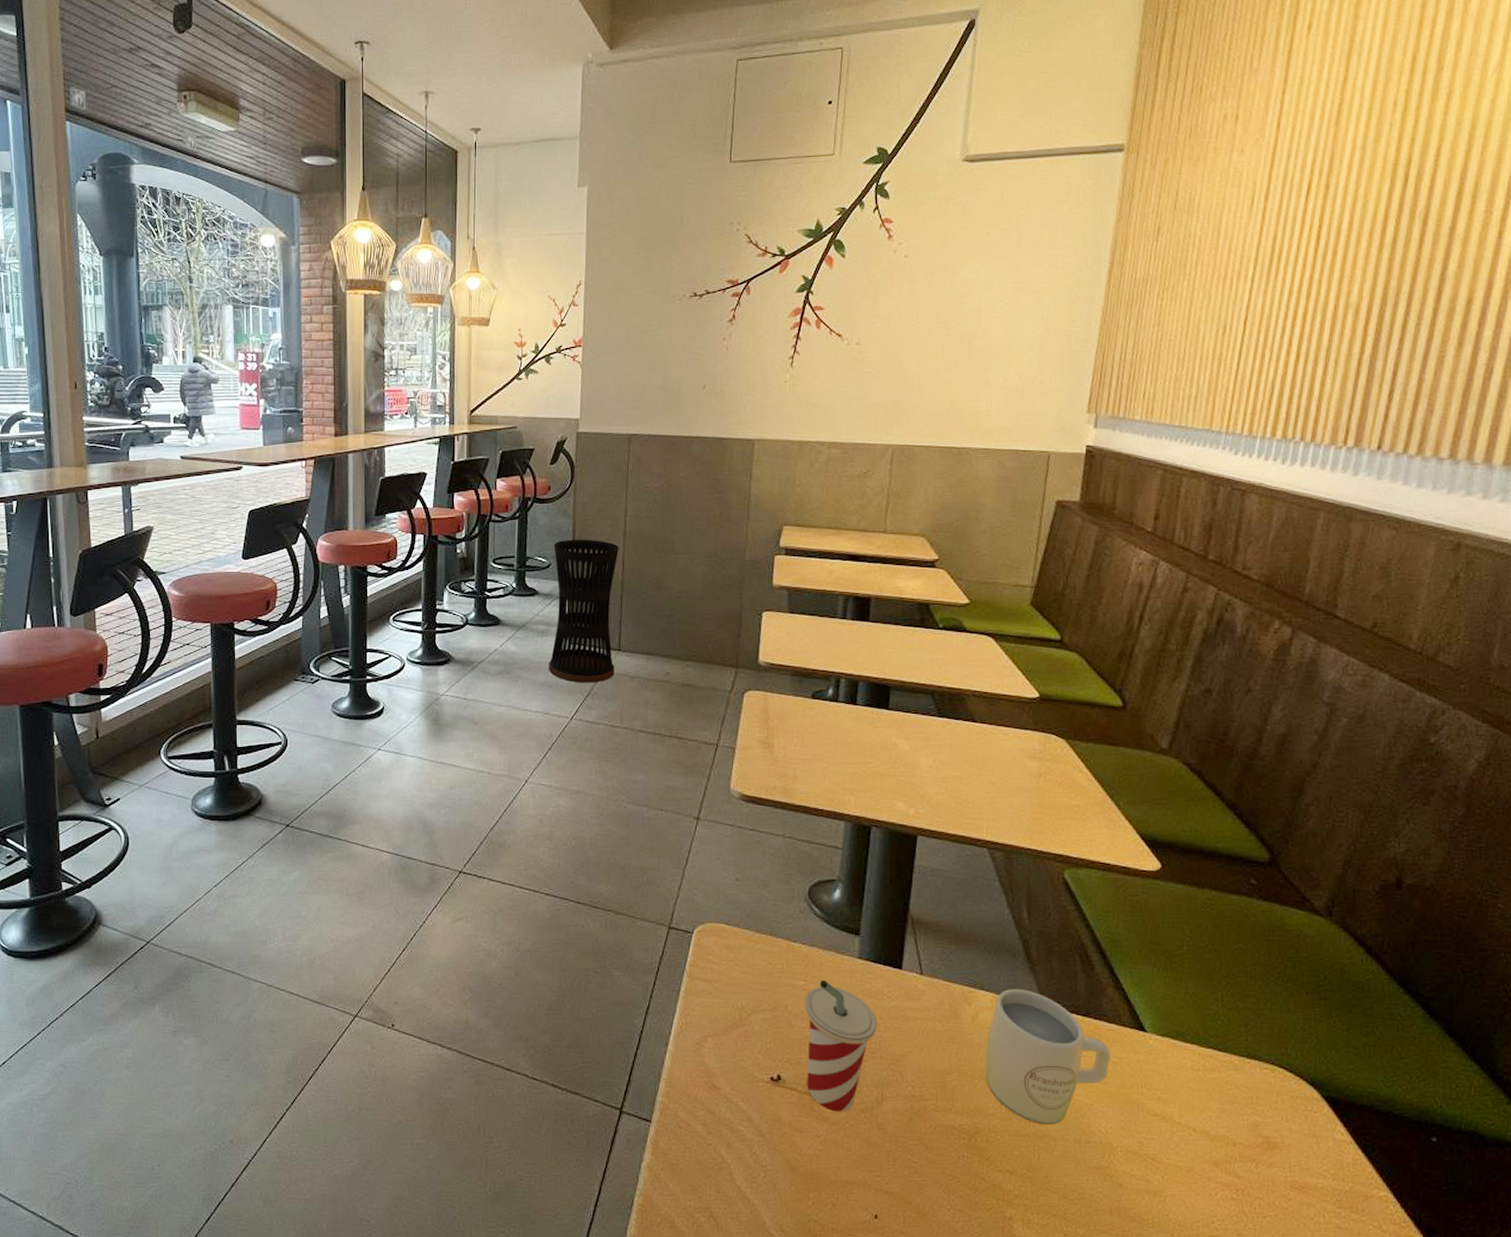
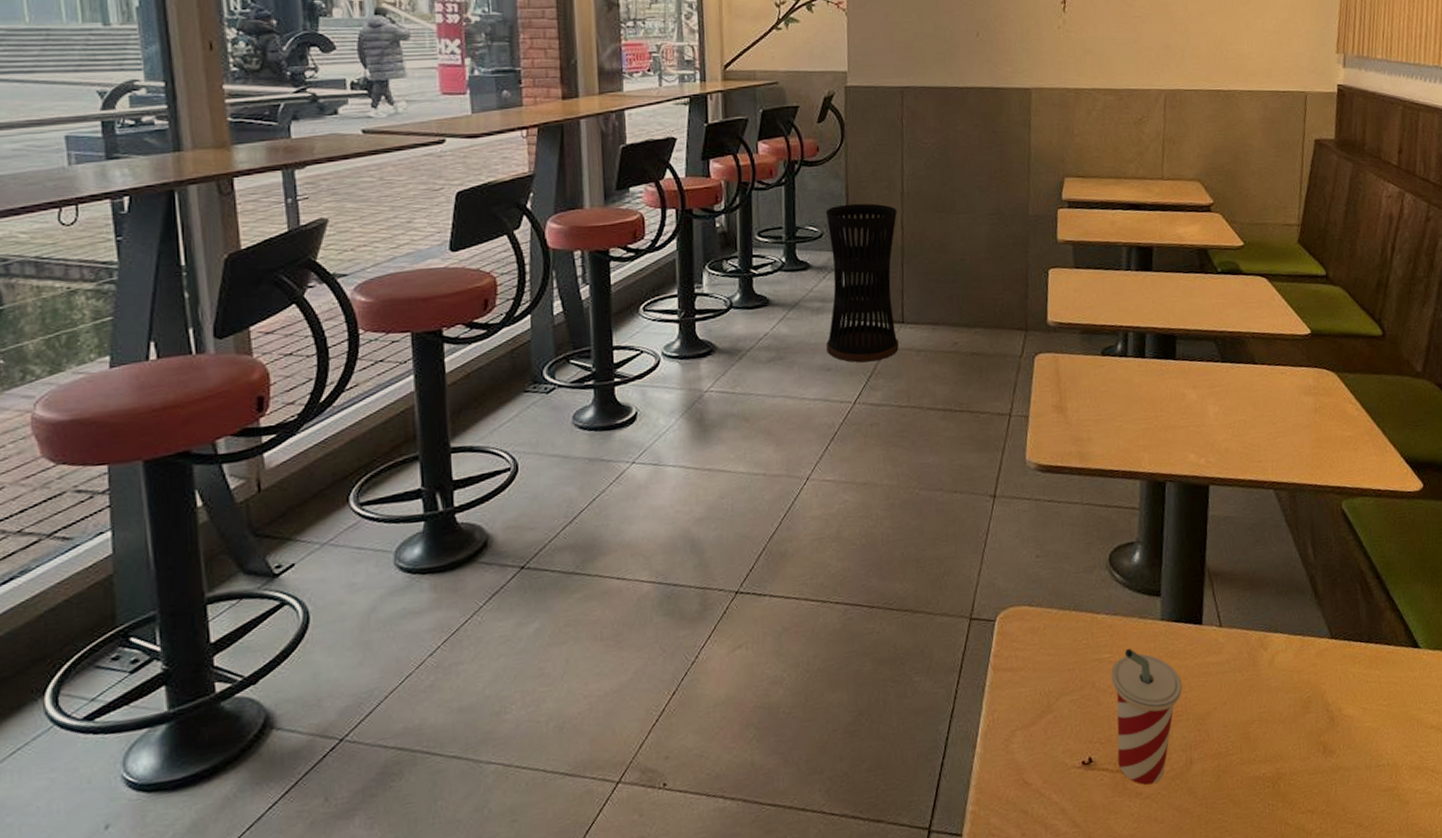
mug: present [985,988,1111,1125] -> none [1283,625,1392,758]

